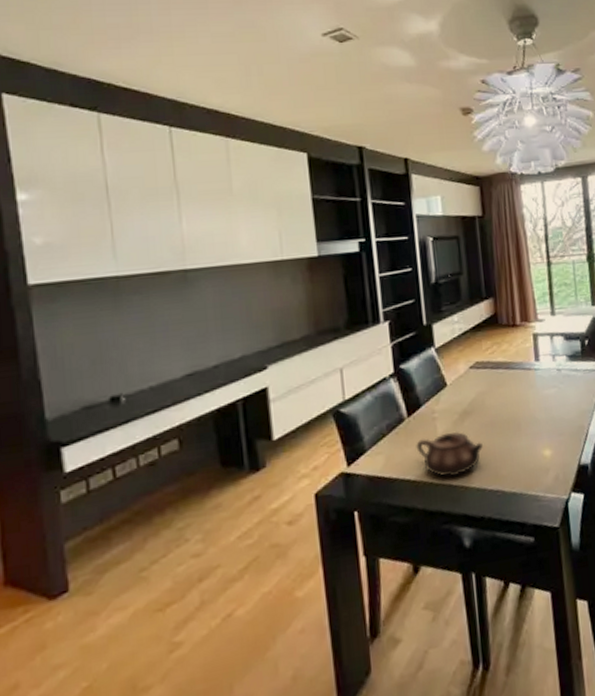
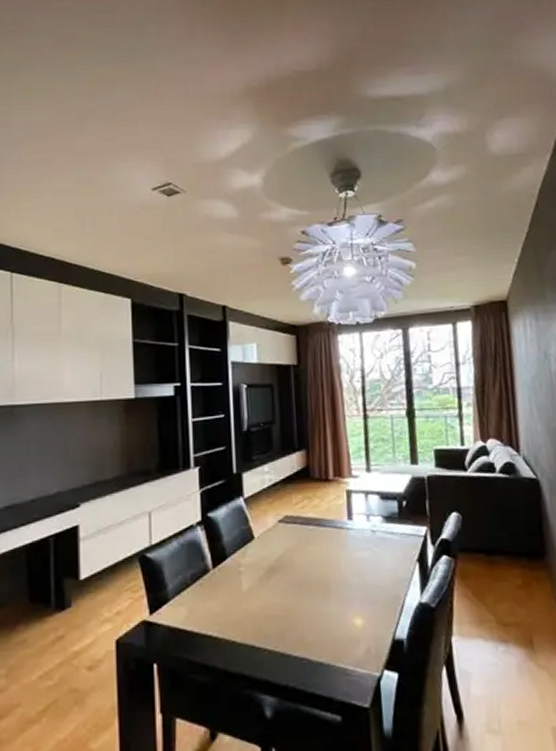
teapot: present [416,431,483,477] -> none [220,588,289,638]

